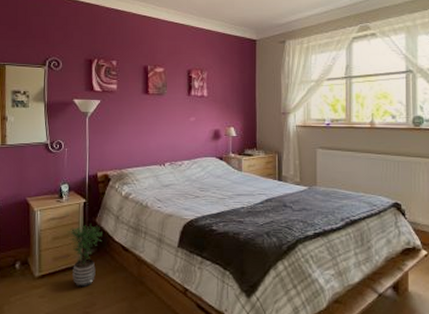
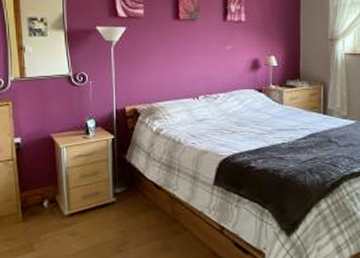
potted plant: present [67,224,102,288] -> none [96,161,133,226]

